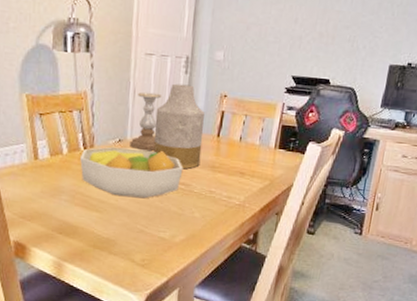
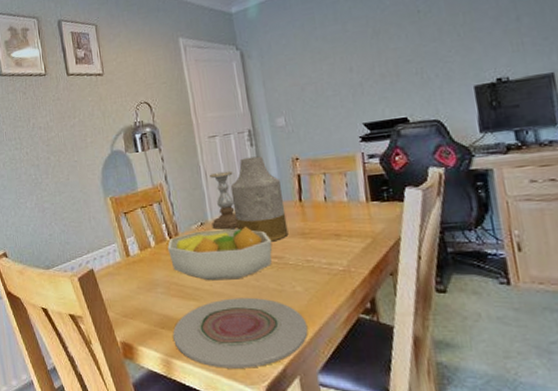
plate: none [69,214,197,278] -> present [173,297,308,369]

